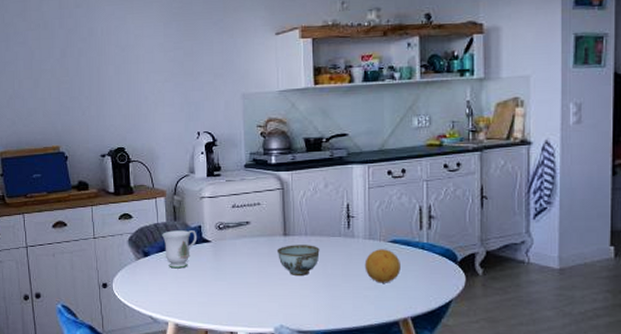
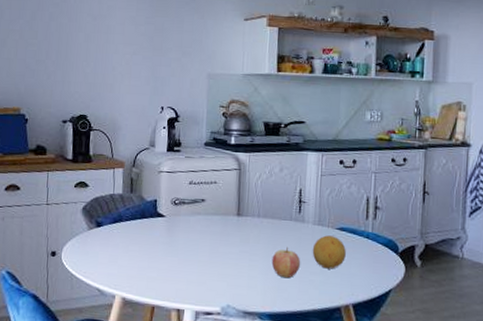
mug: present [162,230,198,269] -> none [117,202,153,242]
bowl: present [276,245,320,275] -> none [229,225,271,257]
fruit: none [323,263,354,295] -> present [271,246,301,278]

